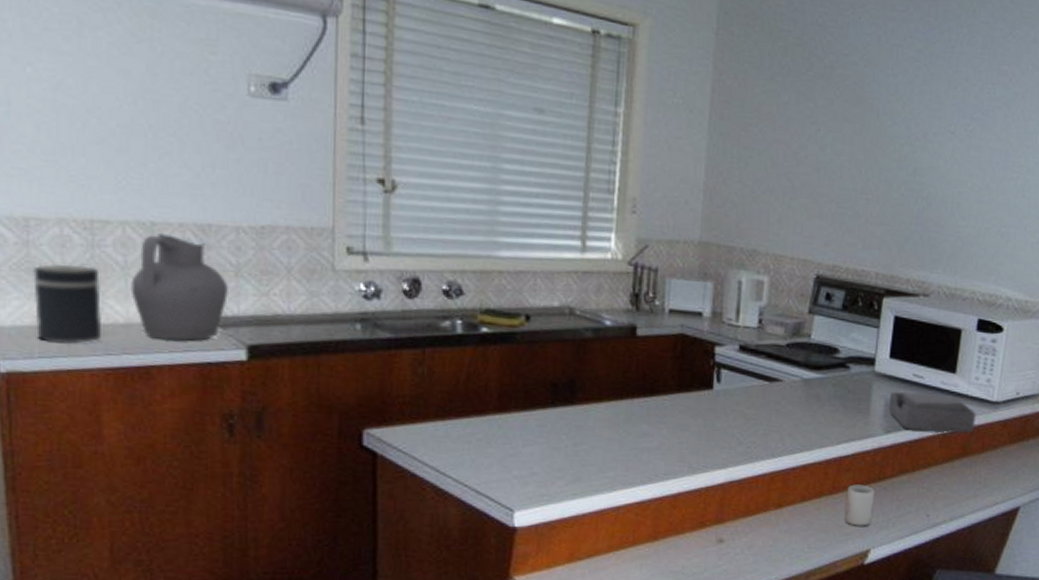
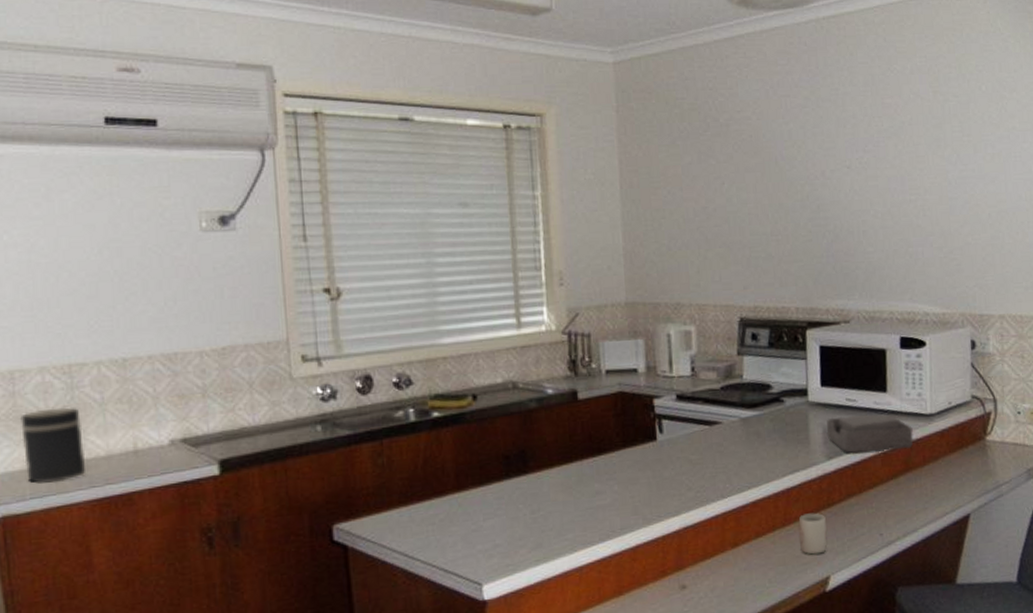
ceramic jug: present [131,233,230,341] -> none [108,367,199,466]

